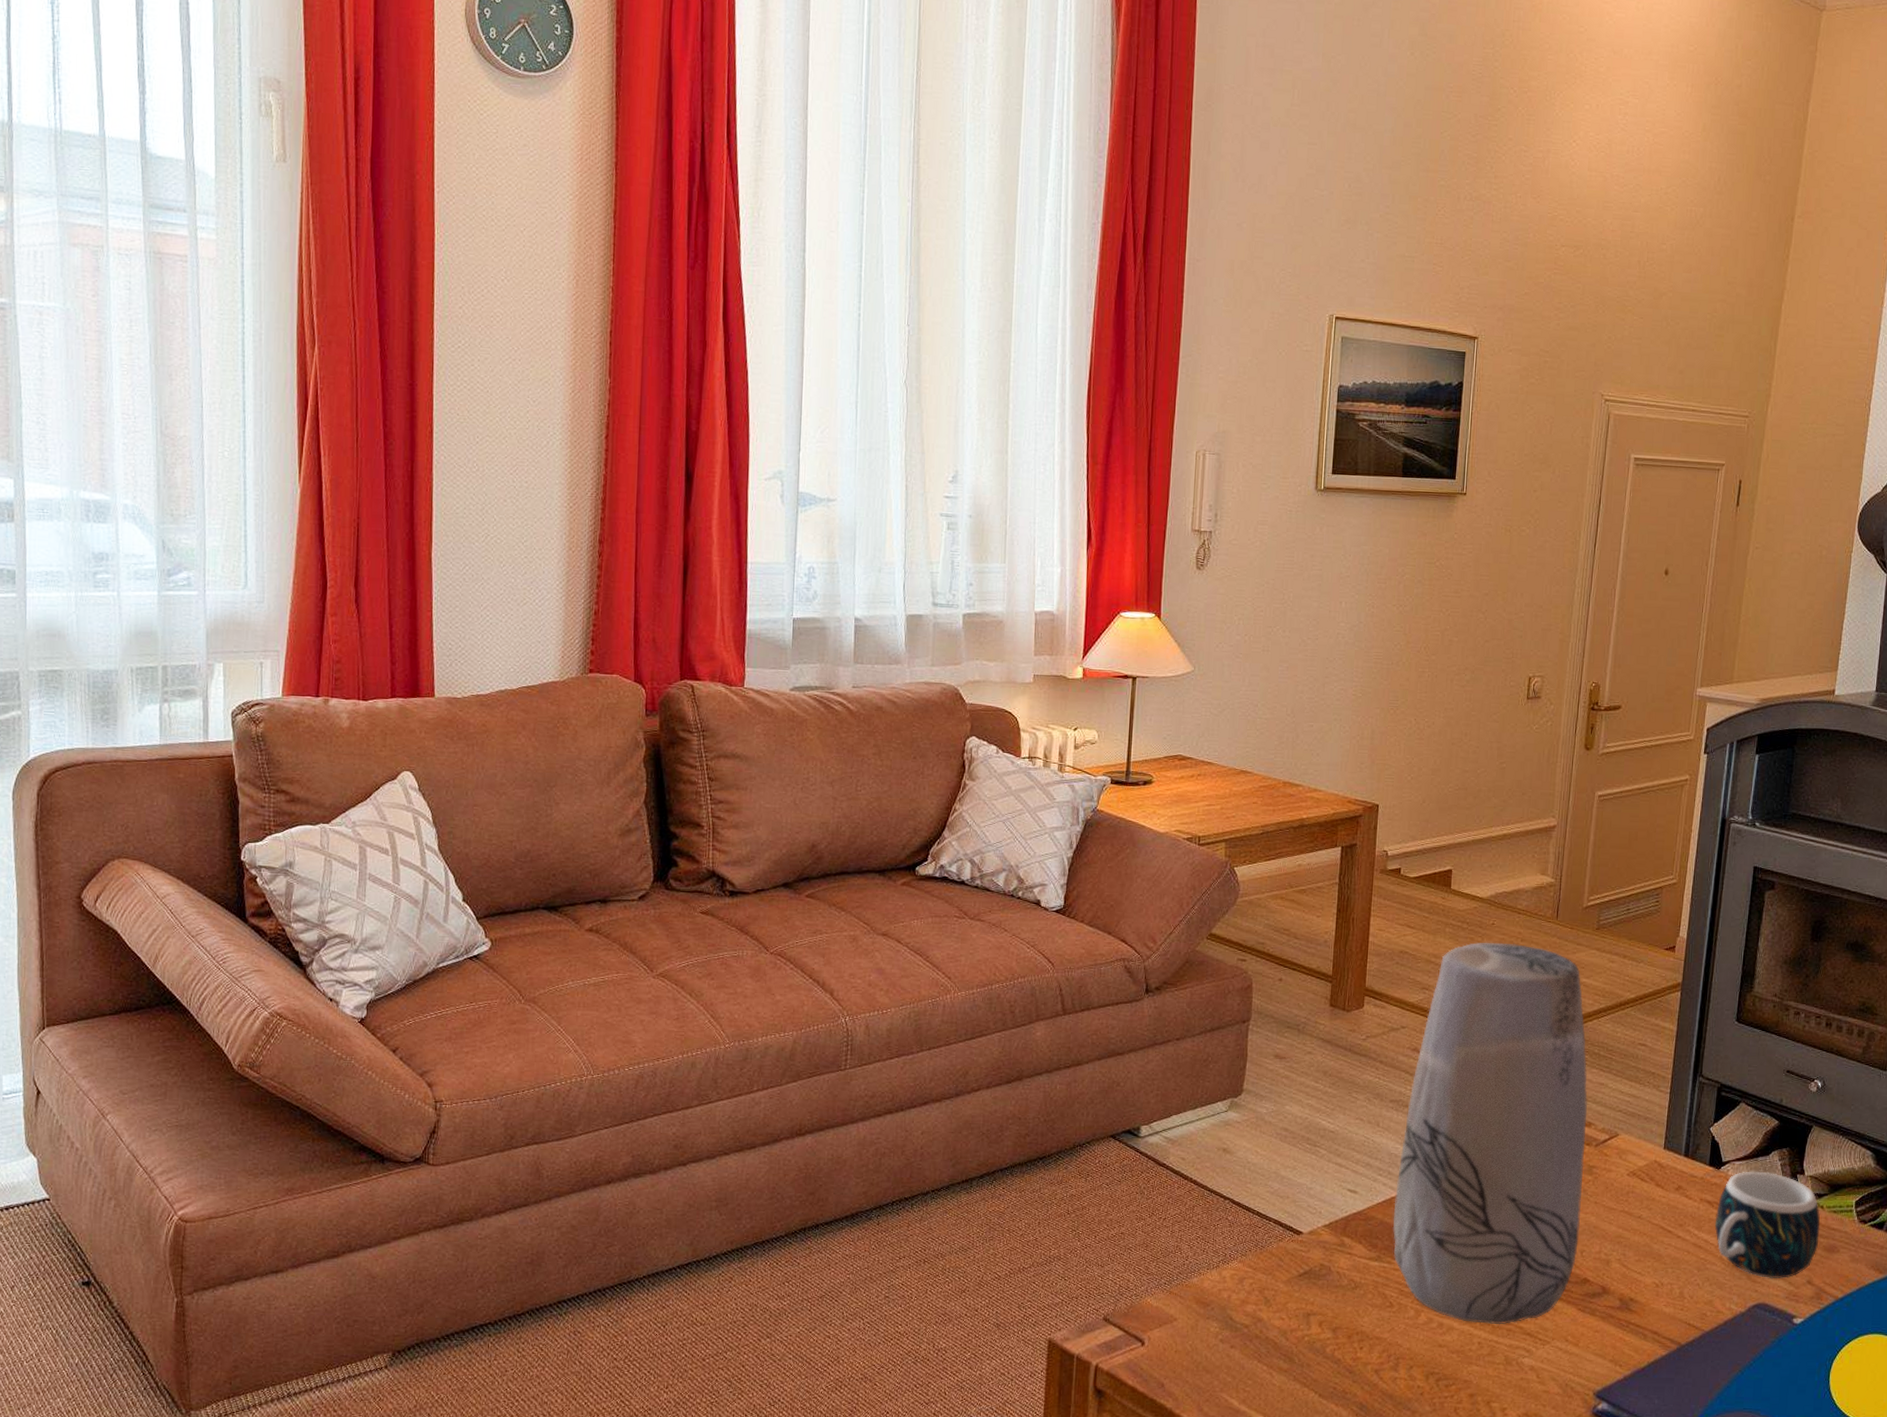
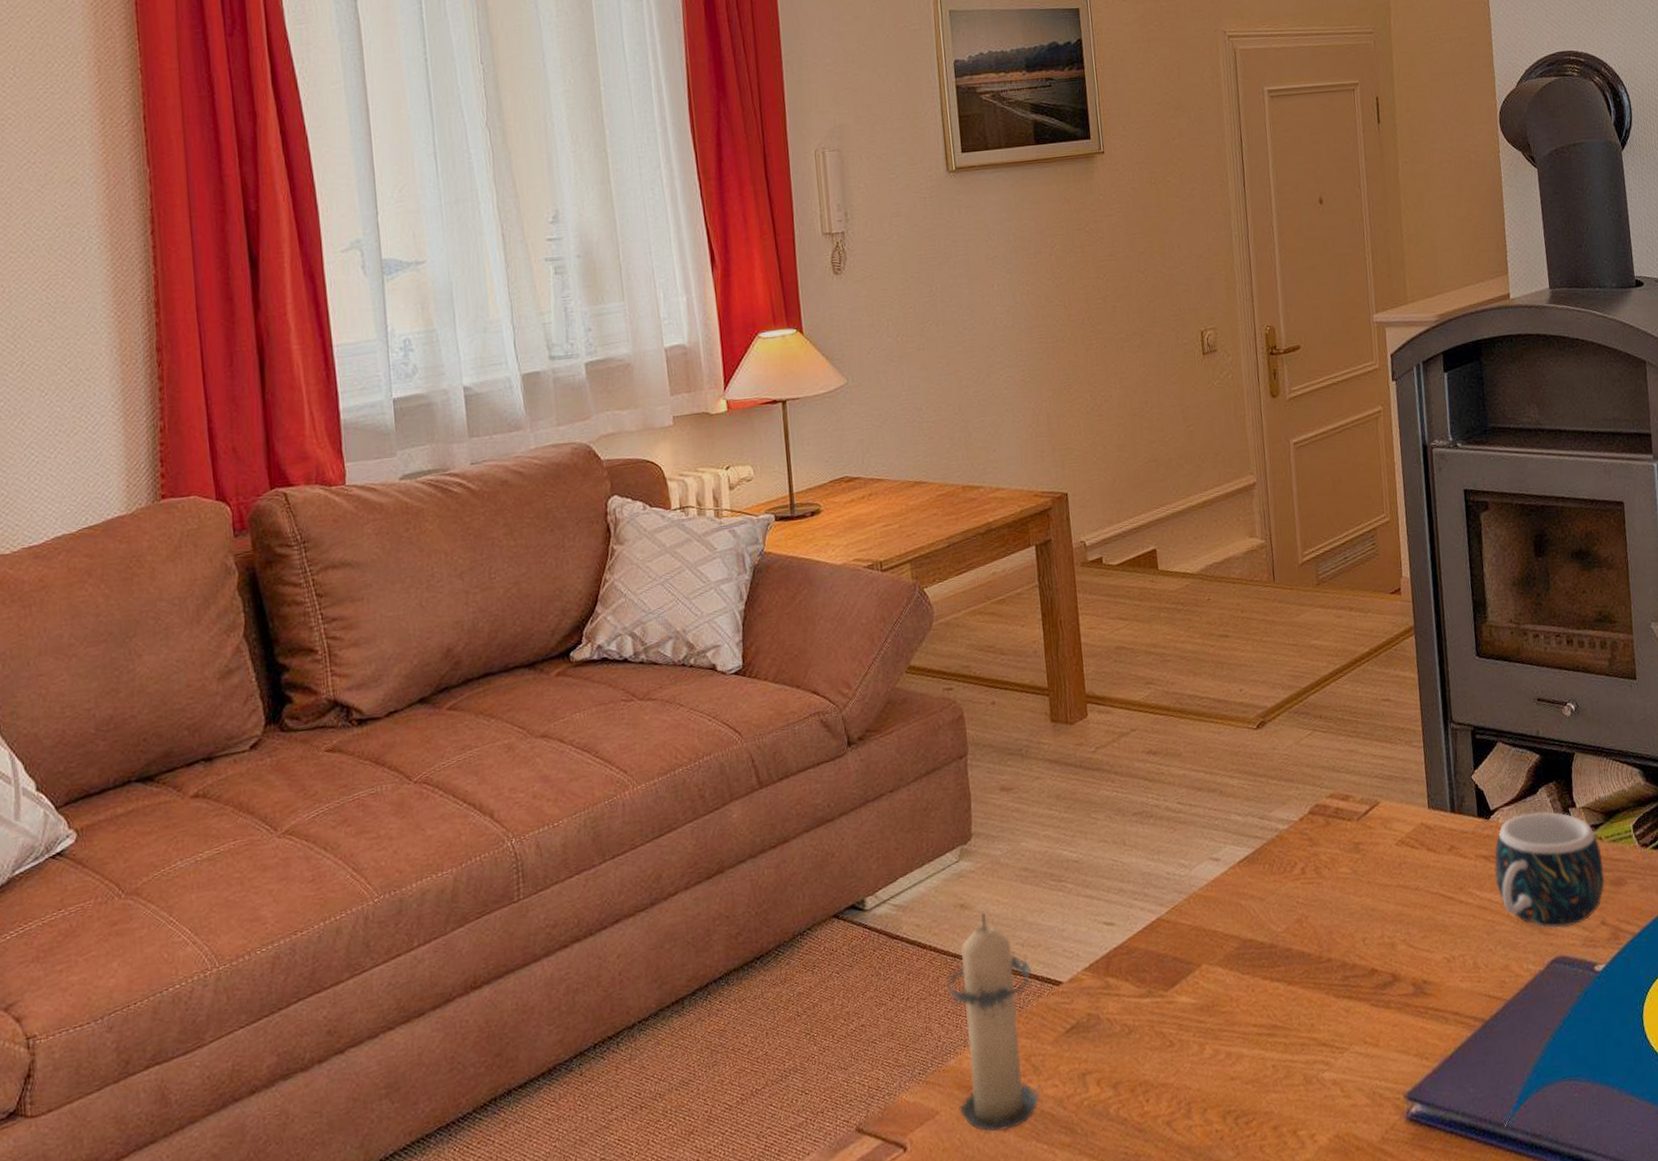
candle: none [1194,1159,1278,1346] -> present [946,912,1041,1131]
vase: present [1392,942,1588,1325] -> none [1152,616,1360,1045]

